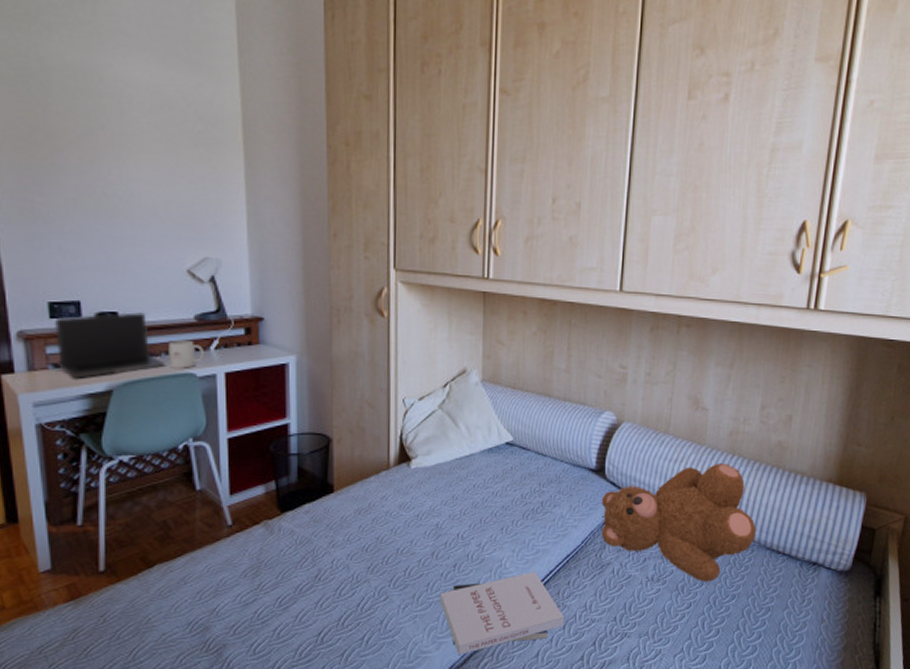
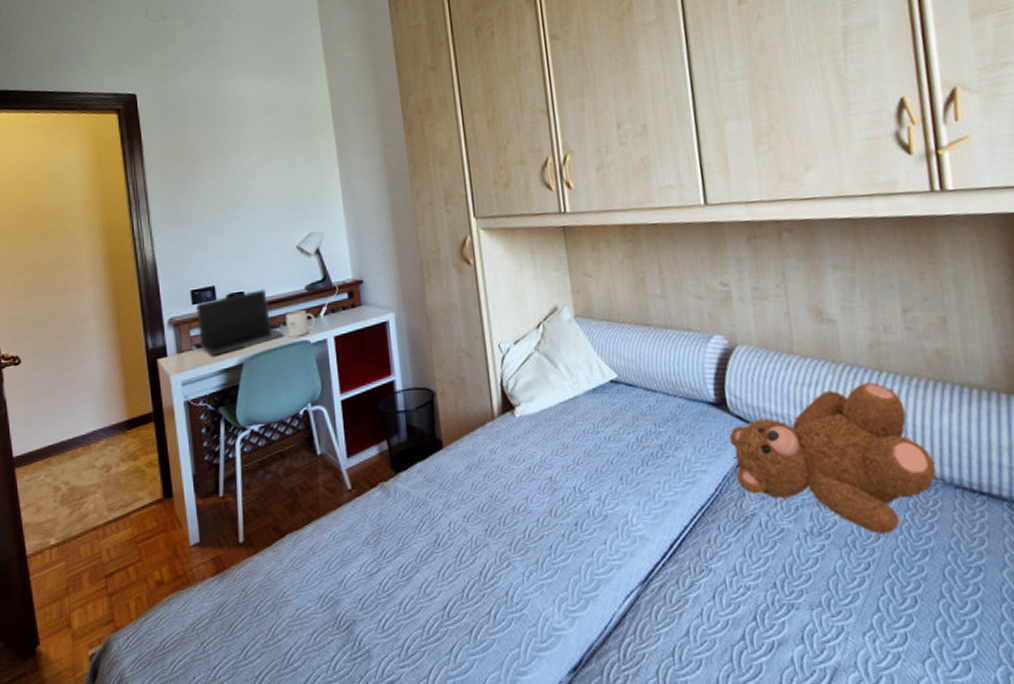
books: present [440,571,564,656] -> none [565,527,713,633]

